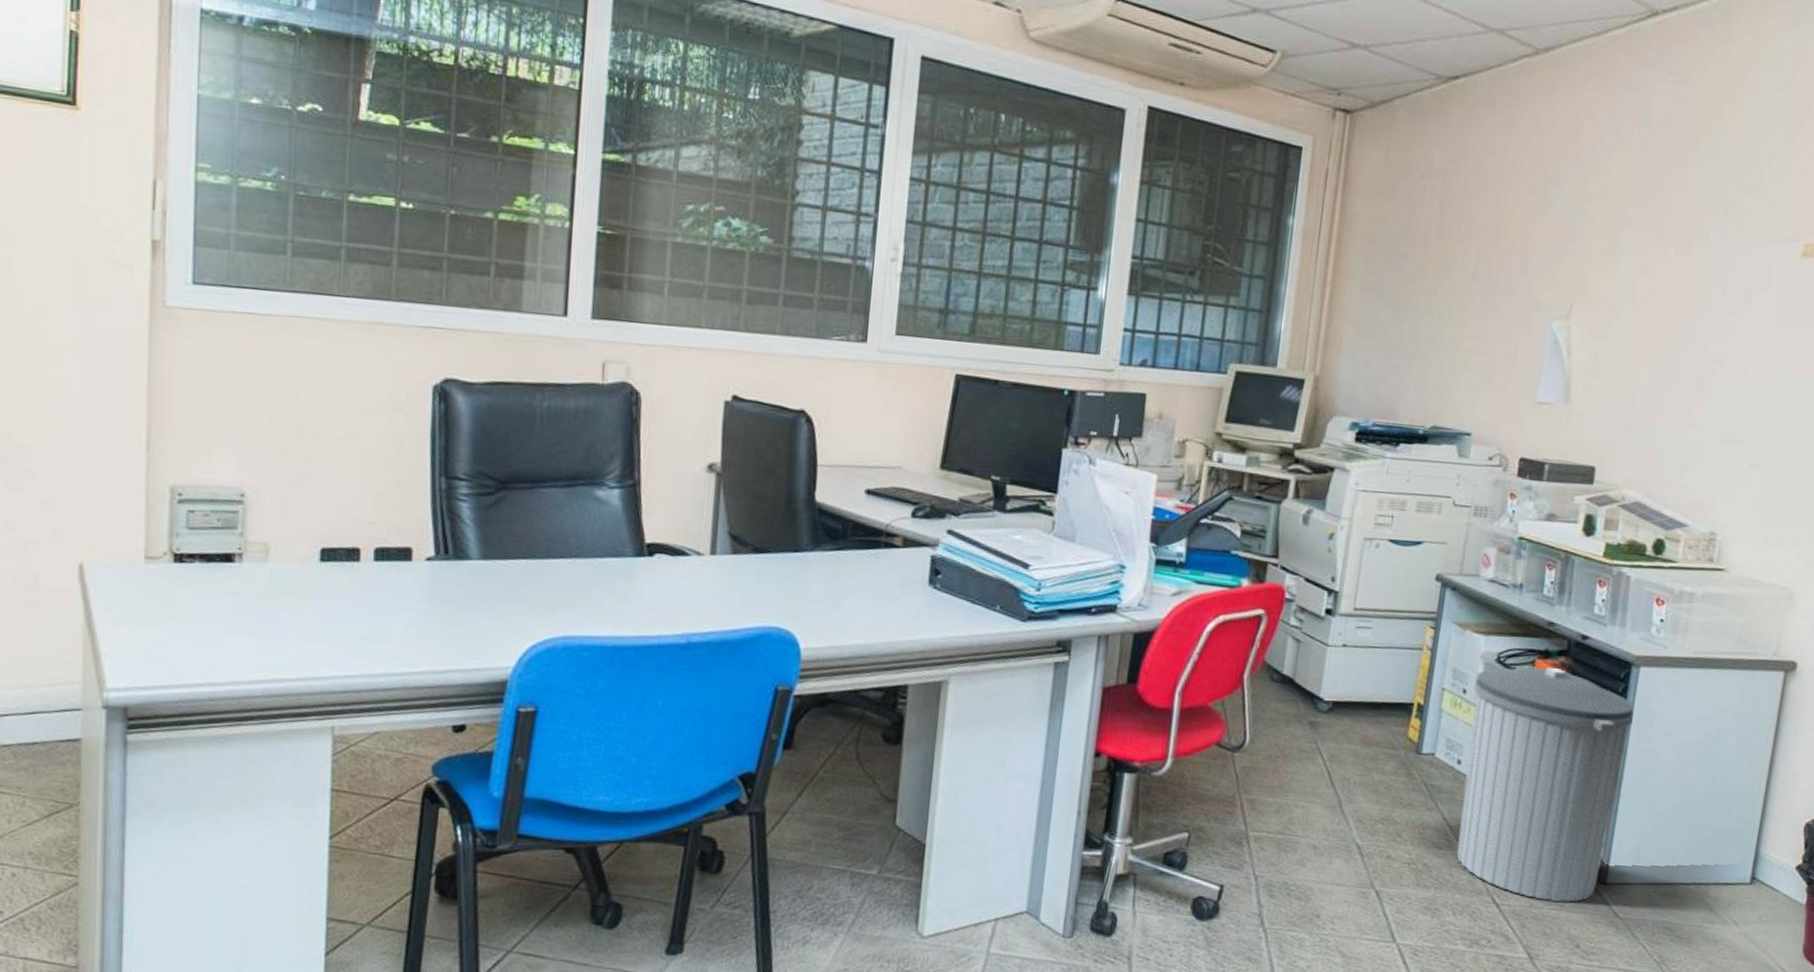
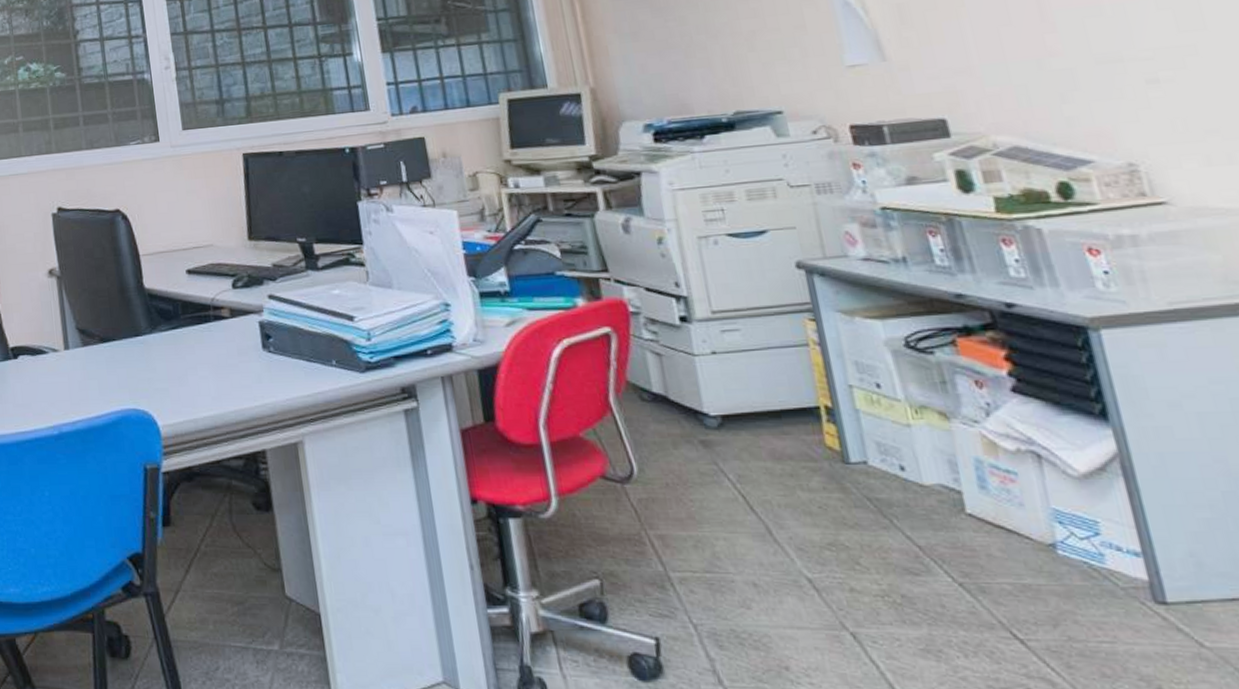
trash can: present [1456,666,1634,902] -> none [886,344,1156,631]

